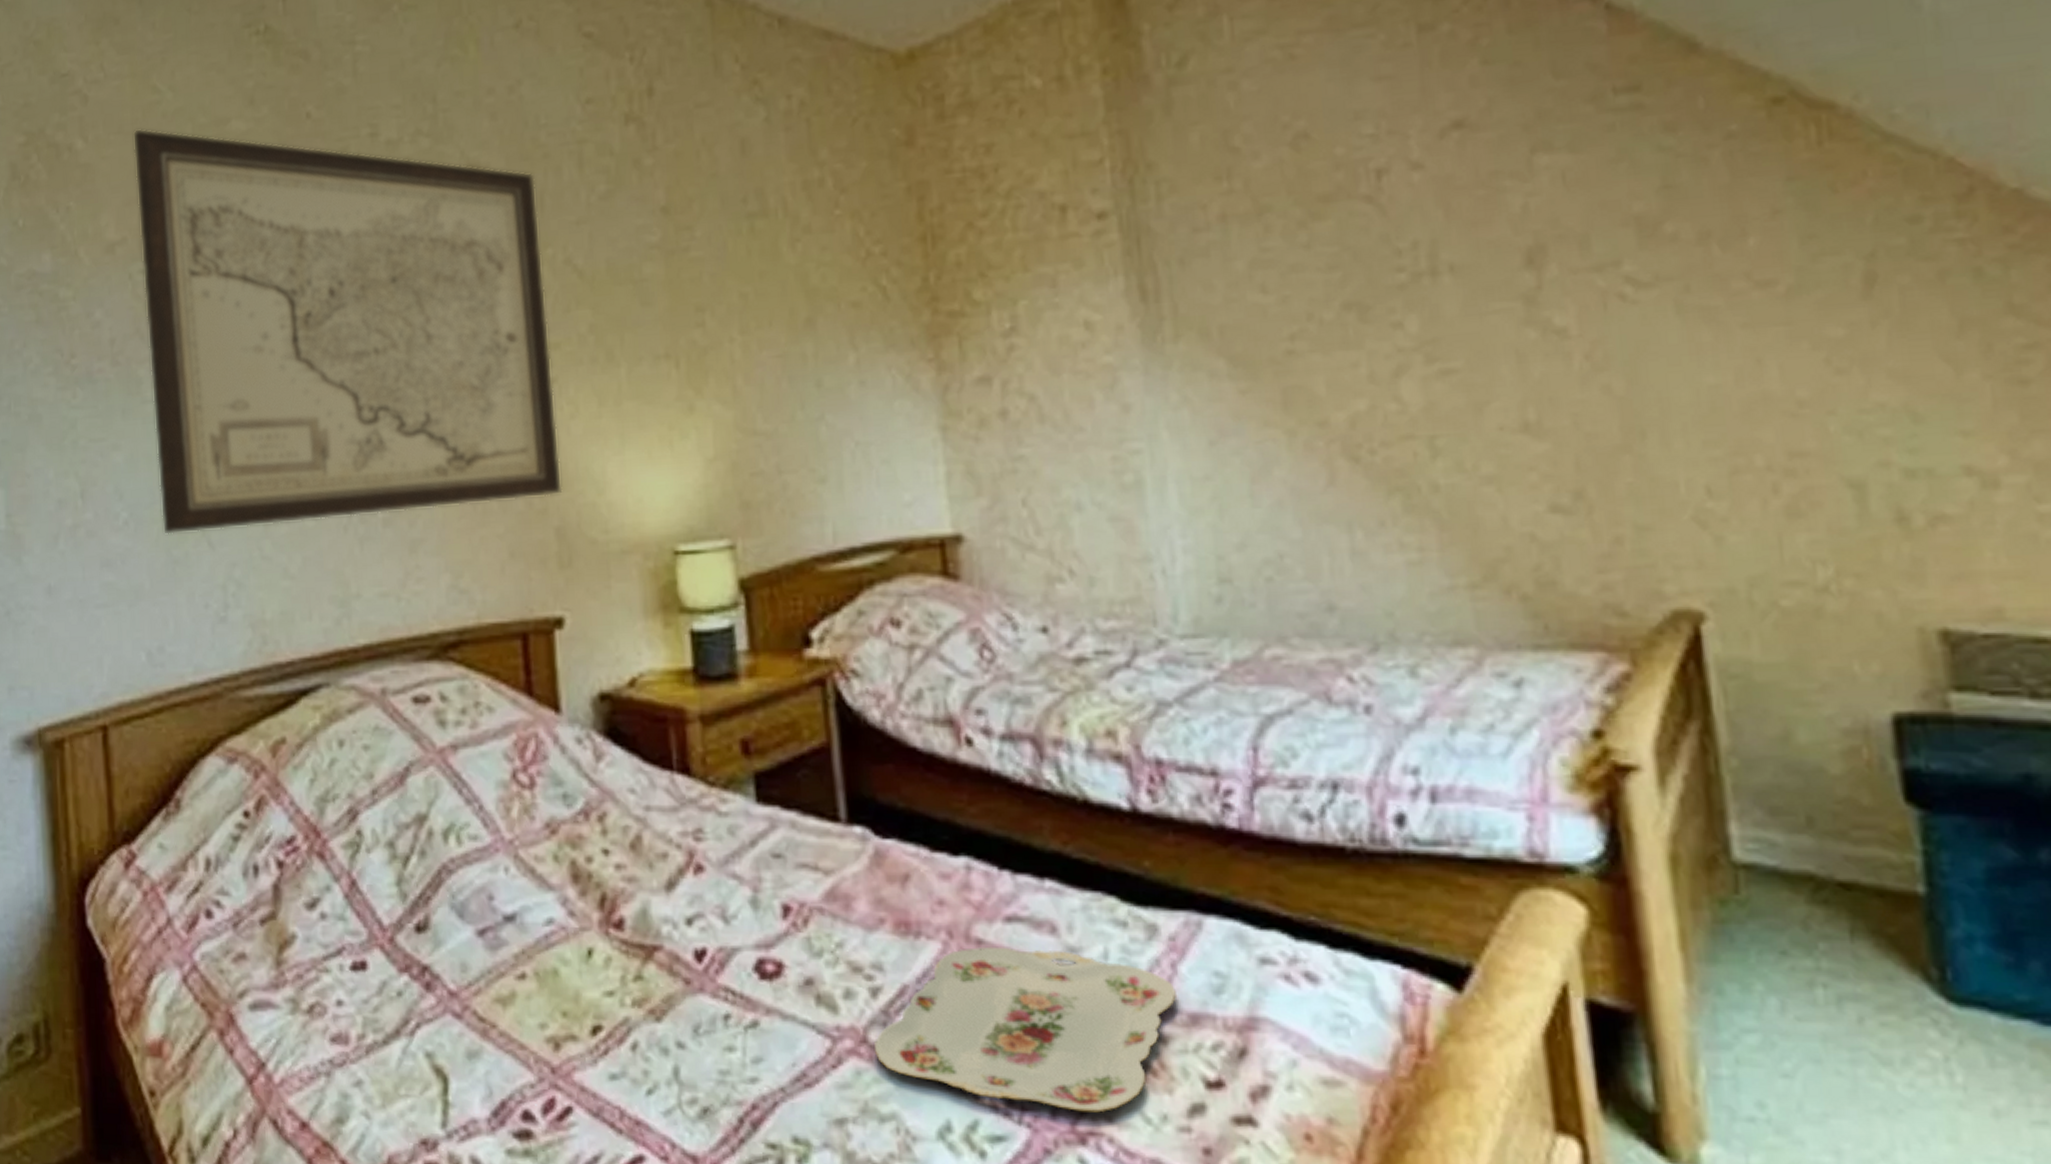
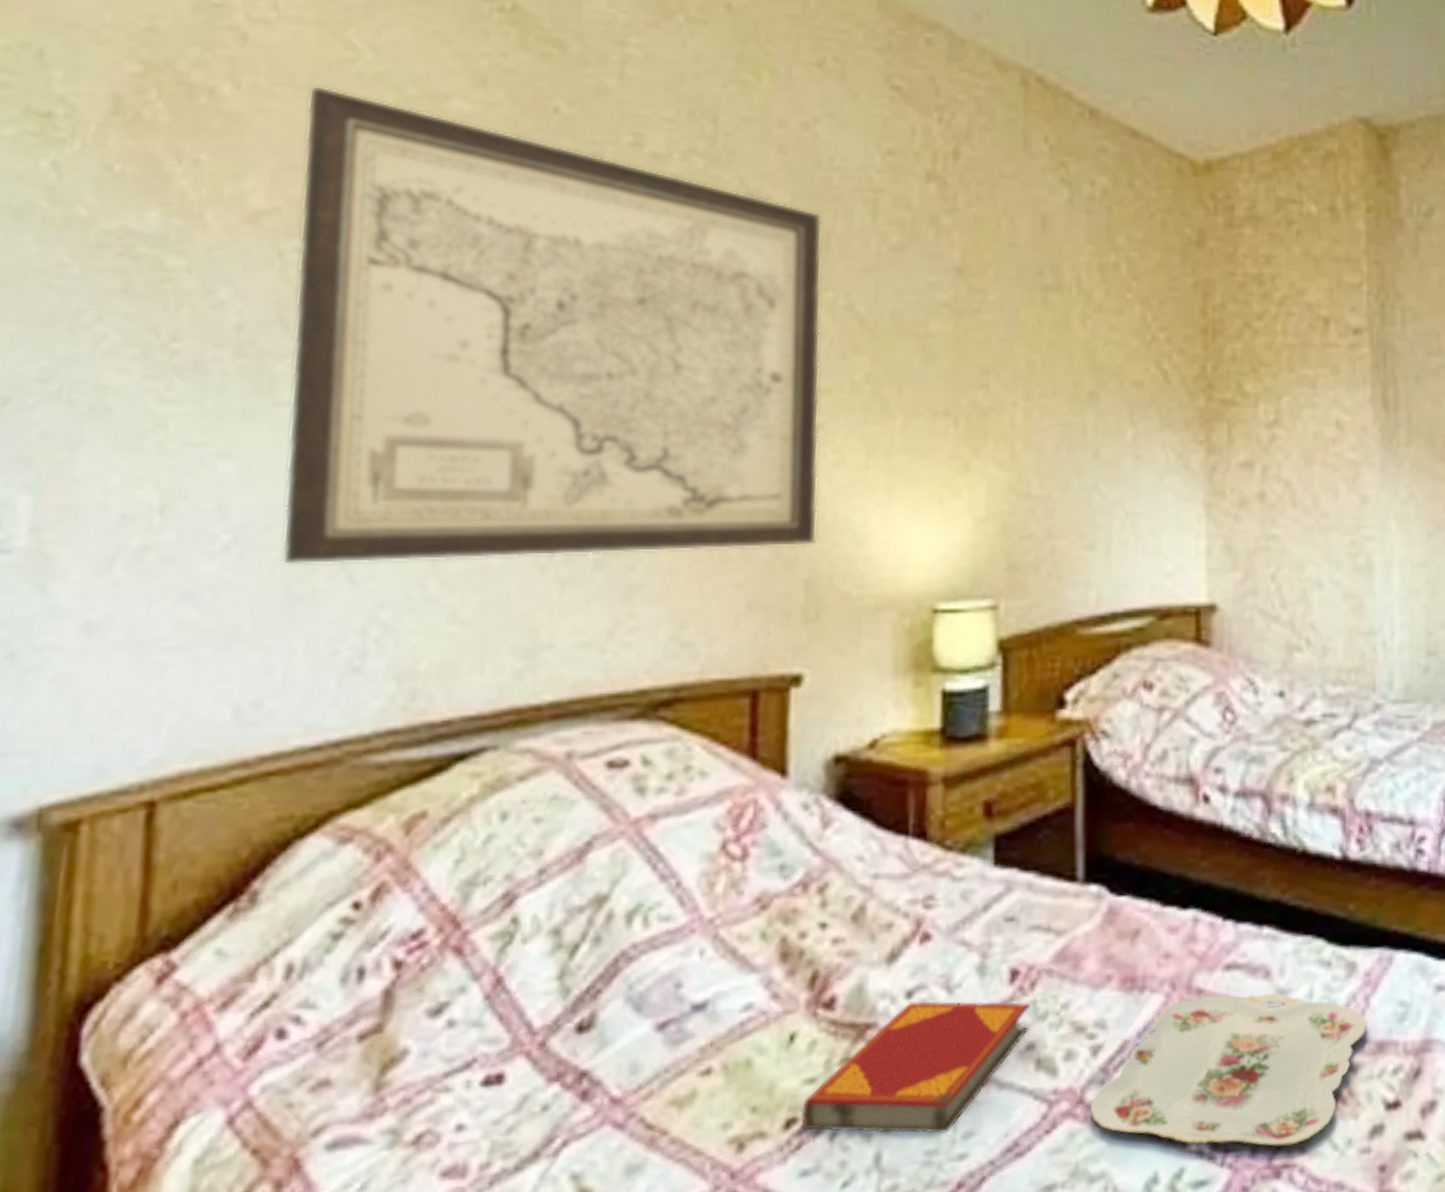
hardback book: none [604,929,806,1056] -> present [800,1001,1031,1134]

